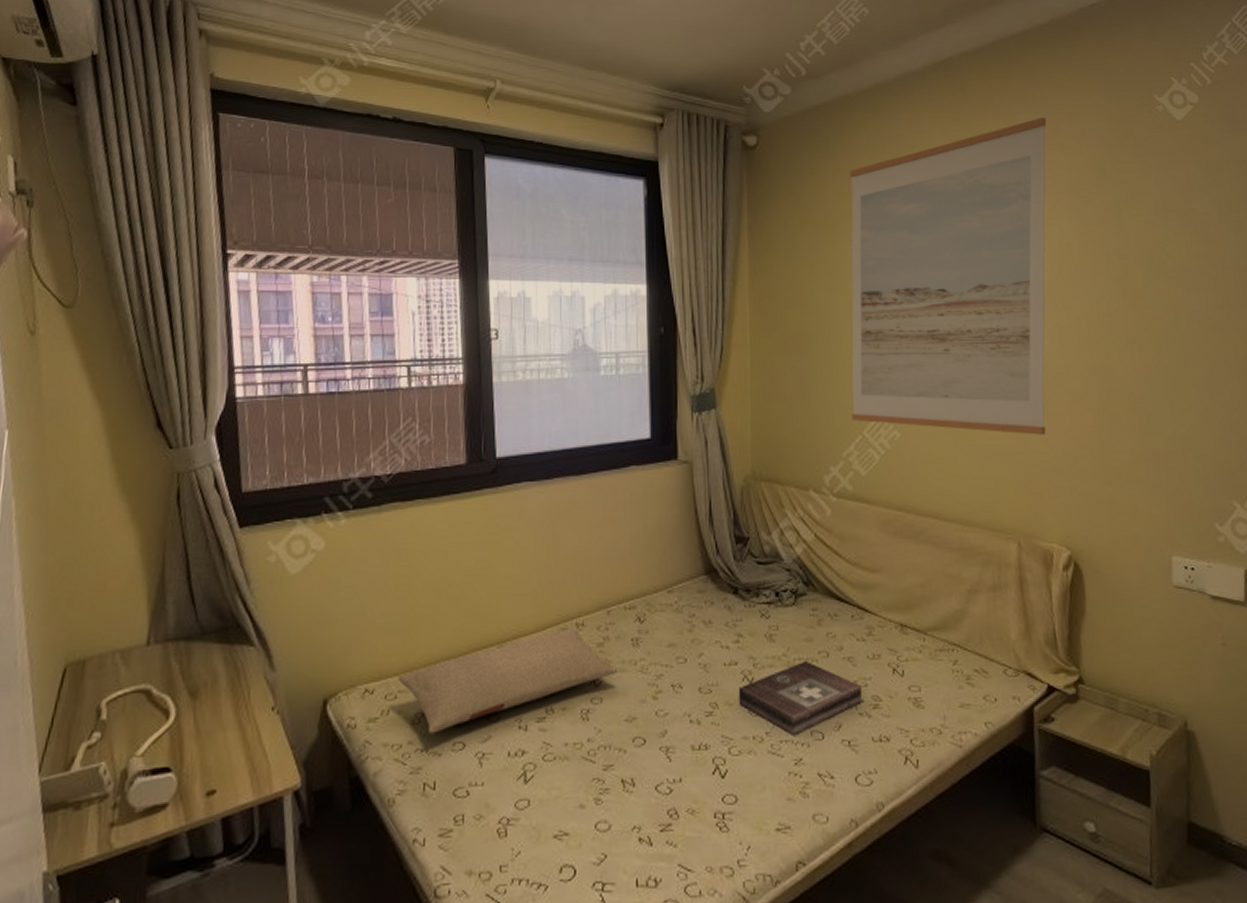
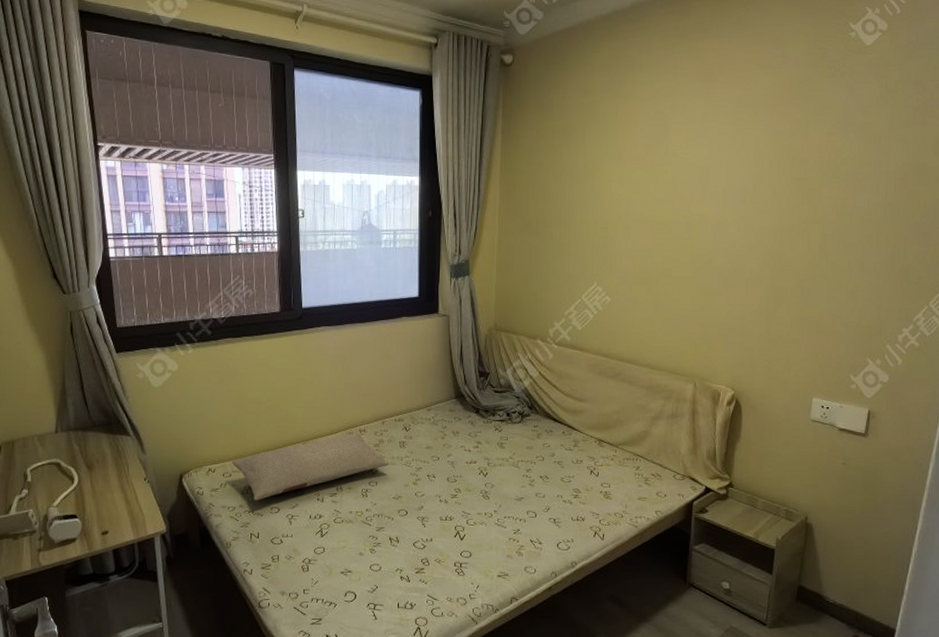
first aid kit: present [738,660,863,736] -> none [475,462,567,514]
wall art: present [849,116,1047,435] -> none [574,41,755,303]

